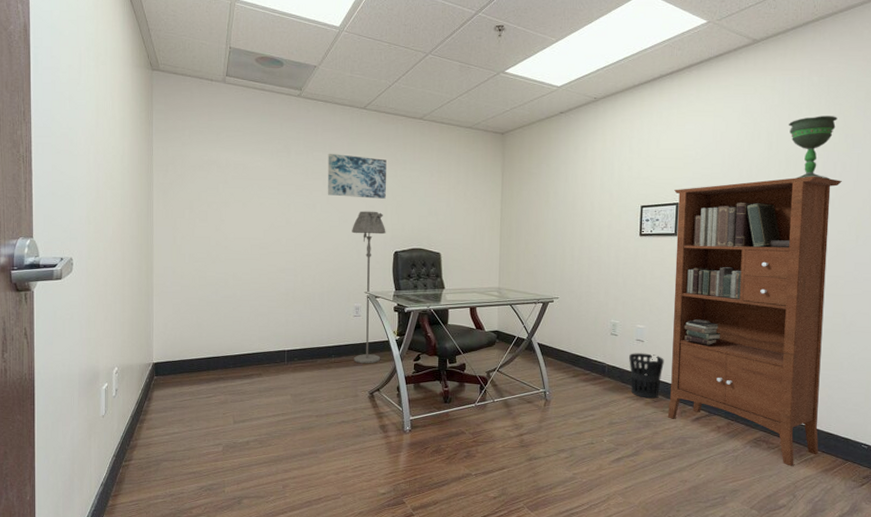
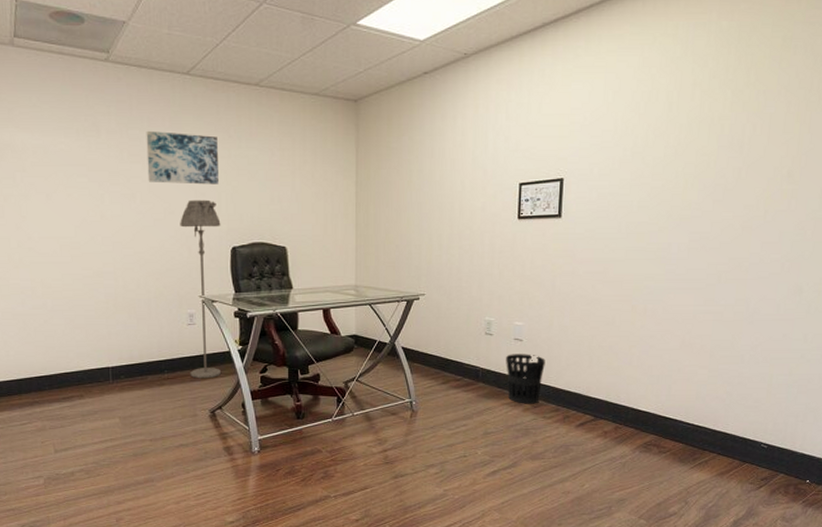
bookcase: present [667,176,842,466] -> none [548,141,751,471]
chalice: present [789,116,837,180] -> none [692,69,749,146]

